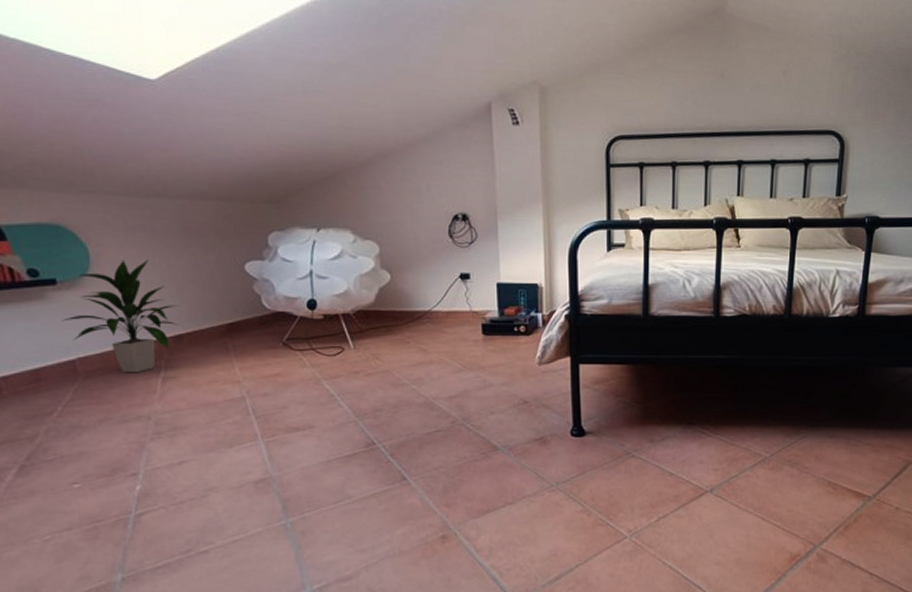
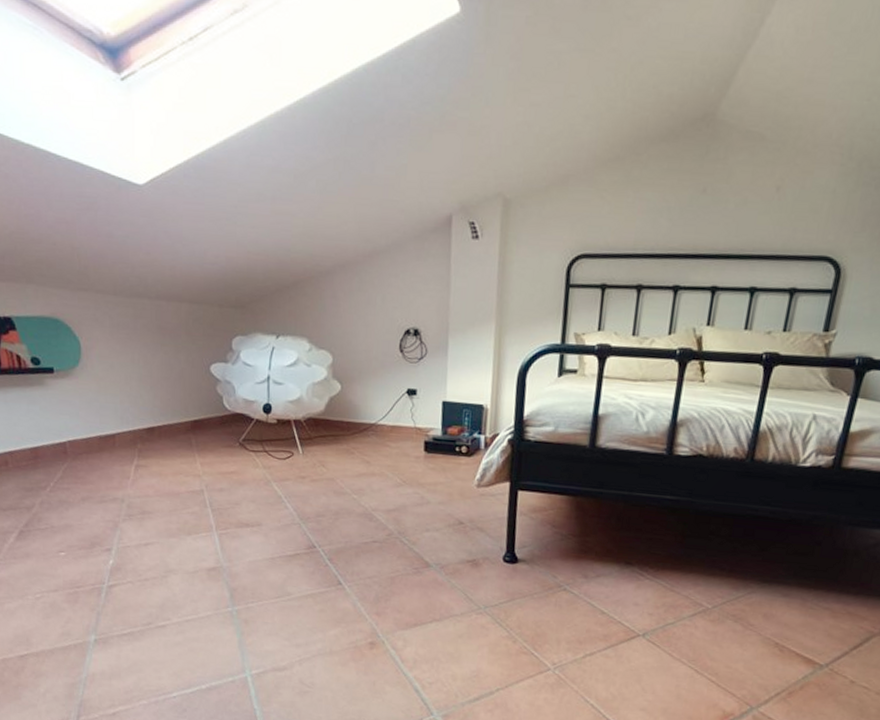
indoor plant: present [62,259,179,373] -> none [57,354,153,459]

